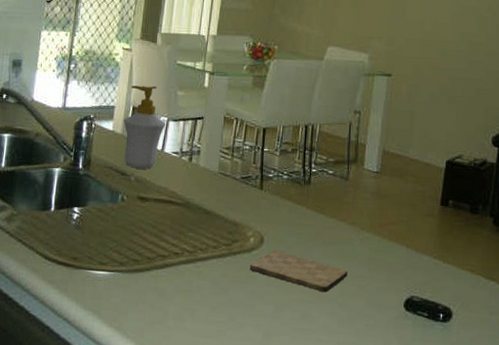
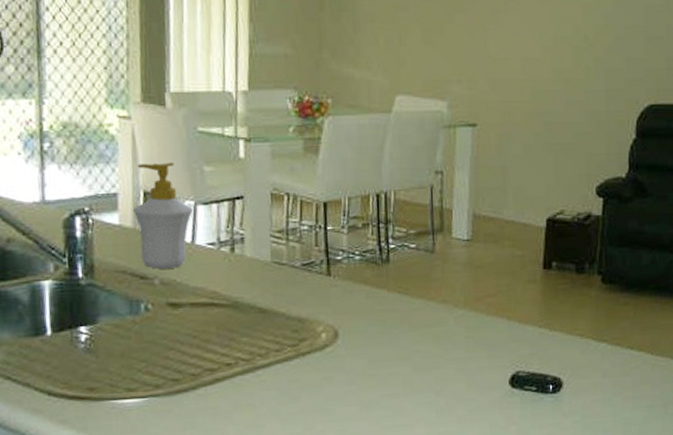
cutting board: present [249,250,348,293] -> none [324,344,443,383]

